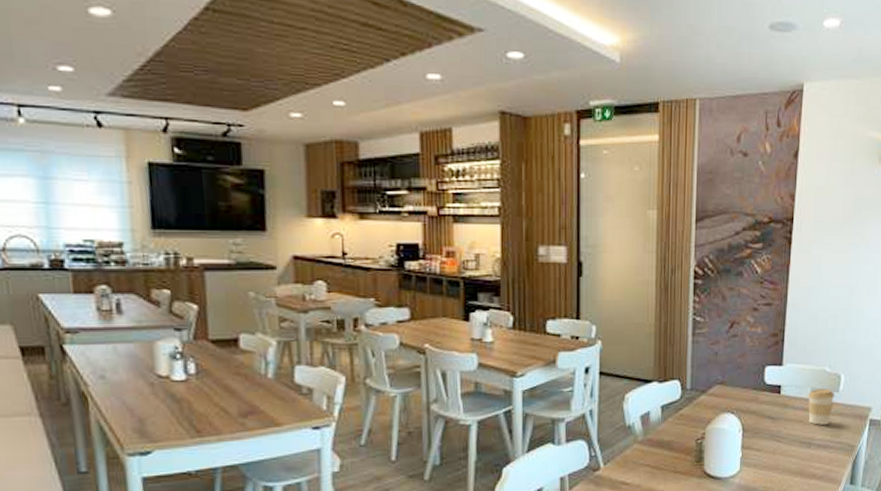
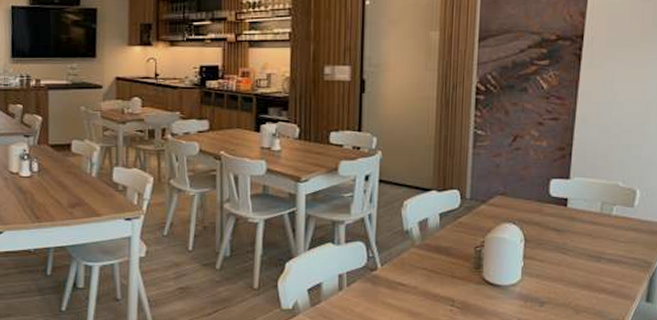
coffee cup: present [808,389,835,425] -> none [598,203,629,240]

